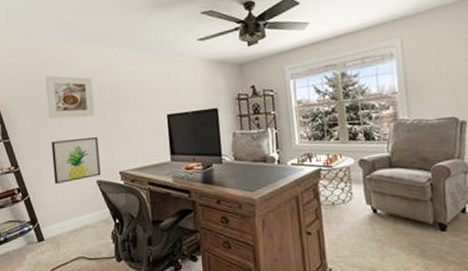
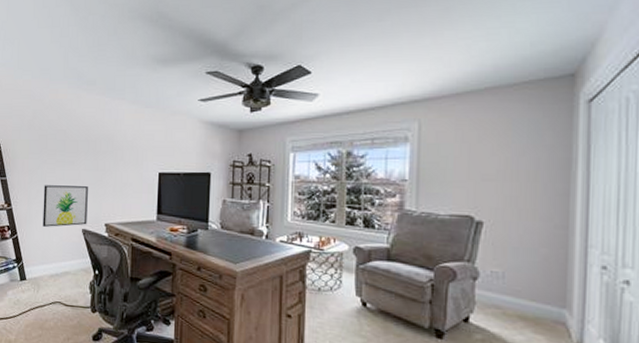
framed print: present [45,76,95,119] -> none [44,120,90,166]

